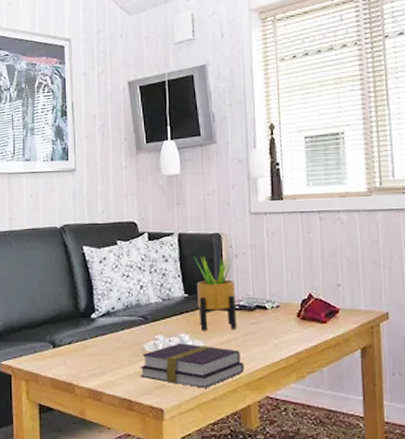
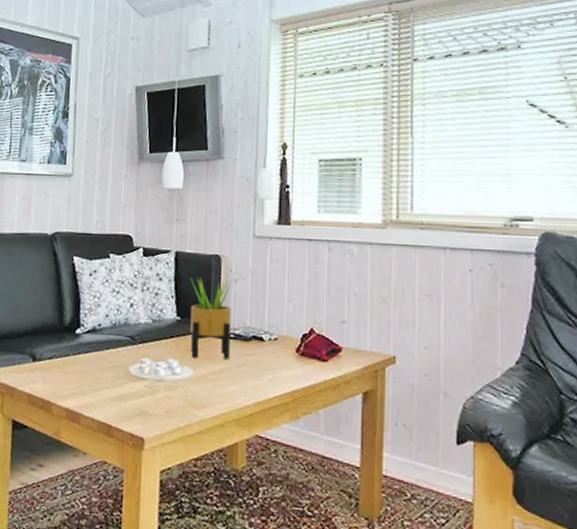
book: present [140,343,244,388] -> none [122,369,234,420]

